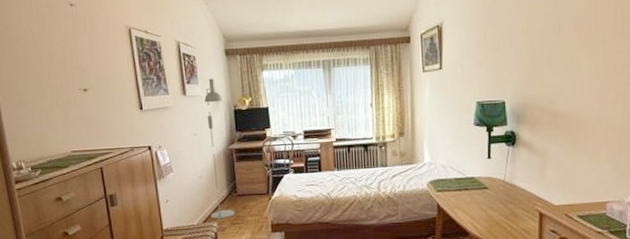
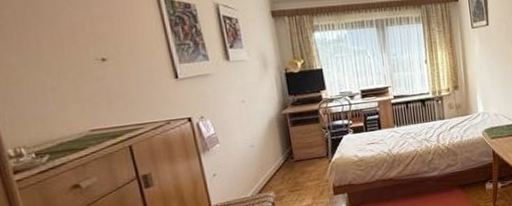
floor lamp: present [204,78,236,221] -> none [251,41,294,190]

